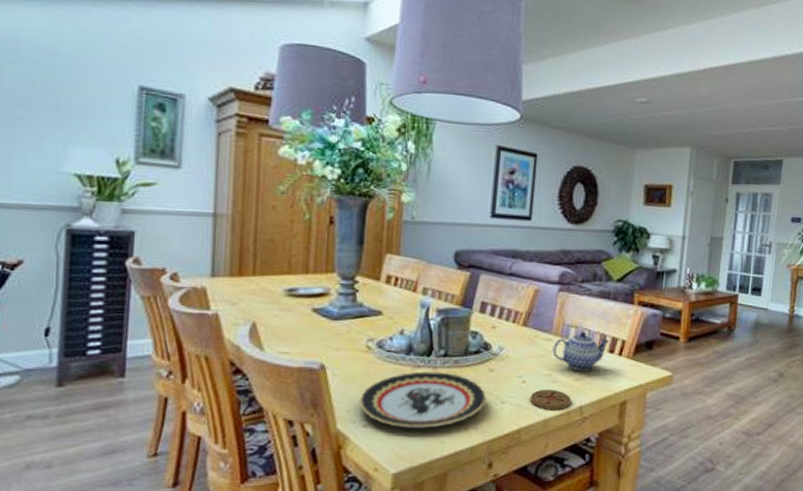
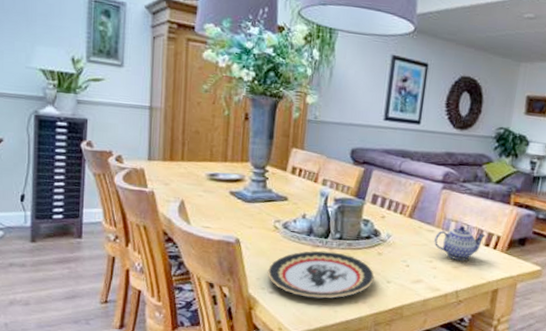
coaster: present [529,389,572,411] -> none [412,273,449,293]

